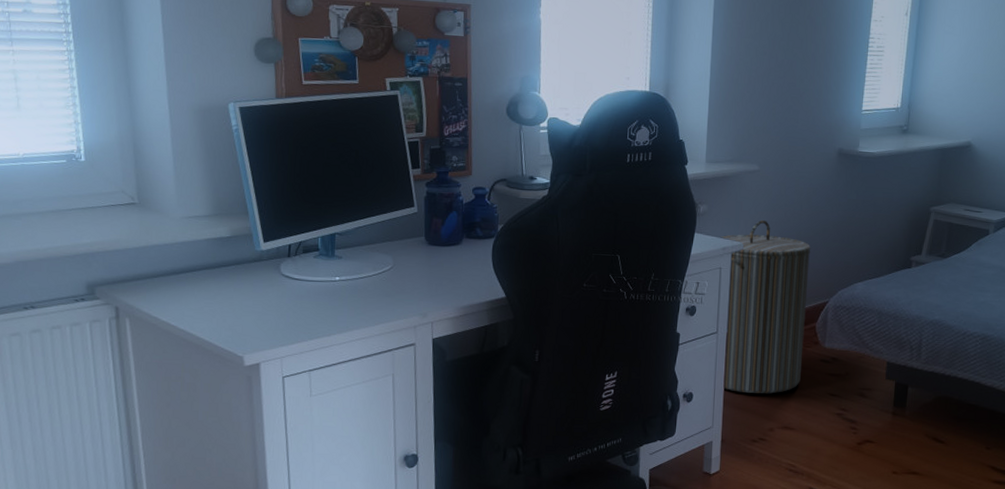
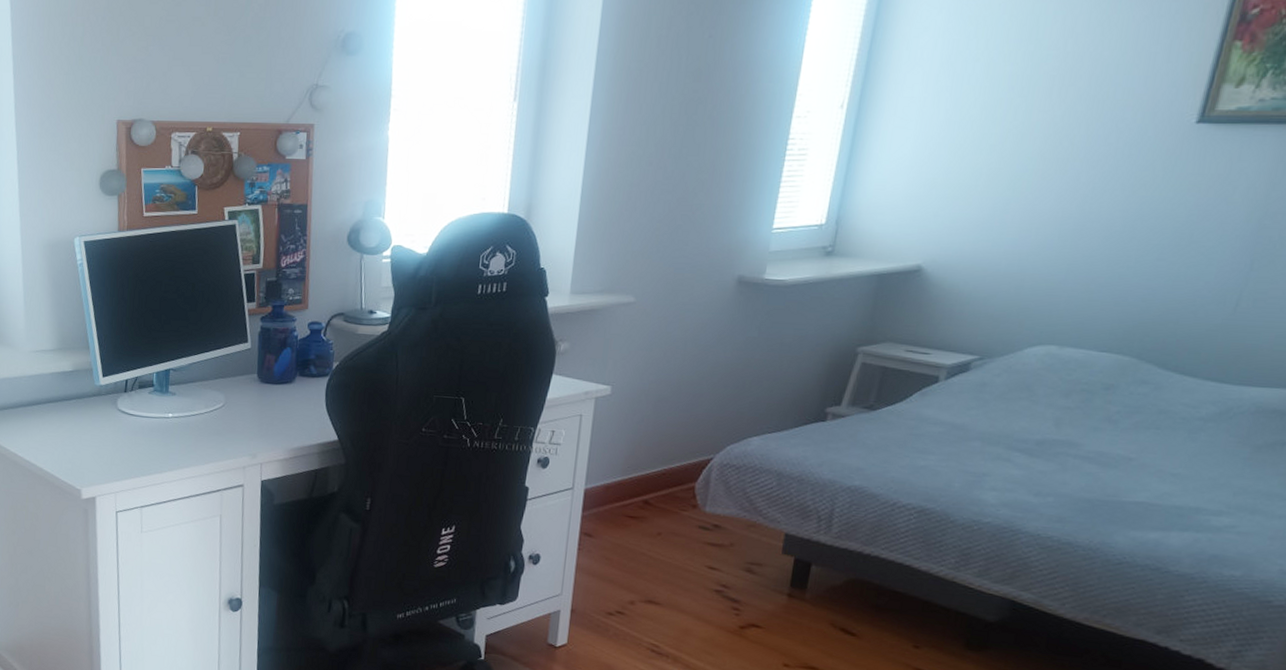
laundry hamper: present [719,219,811,394] -> none [577,360,695,562]

